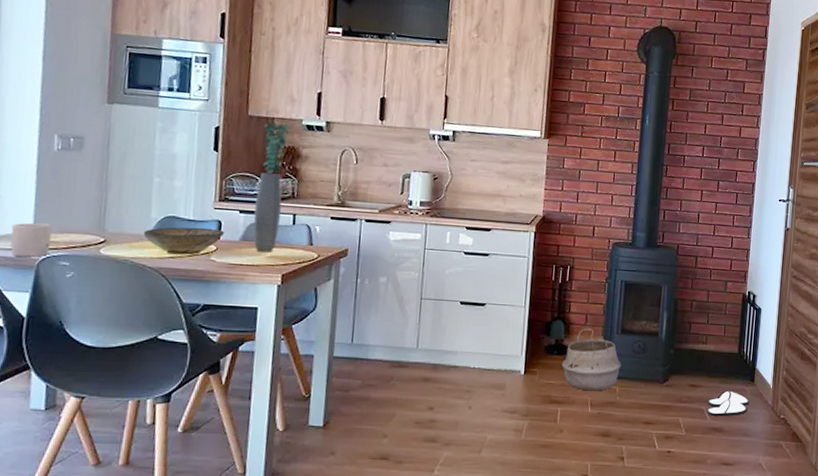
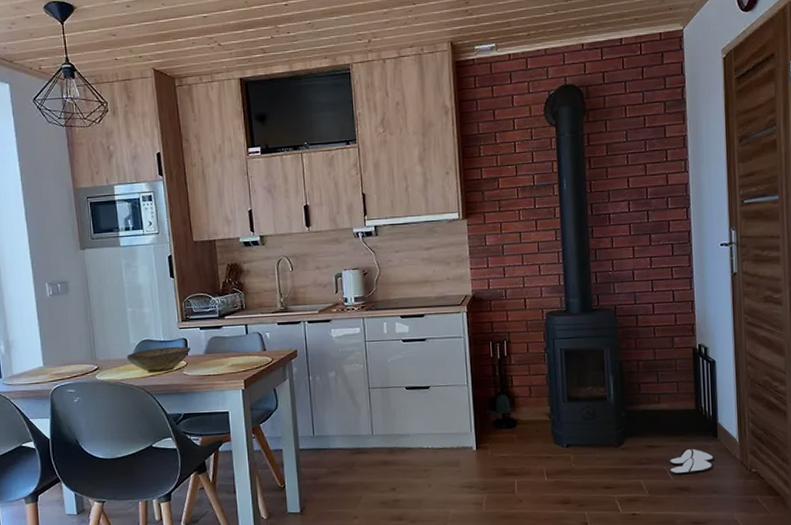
mug: present [10,222,53,257] -> none [27,359,59,389]
vase: present [253,117,291,254] -> none [207,240,236,363]
woven basket: present [561,328,621,391] -> none [512,400,572,461]

